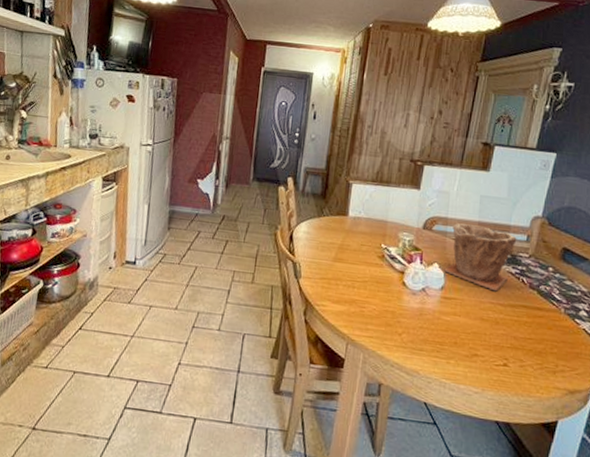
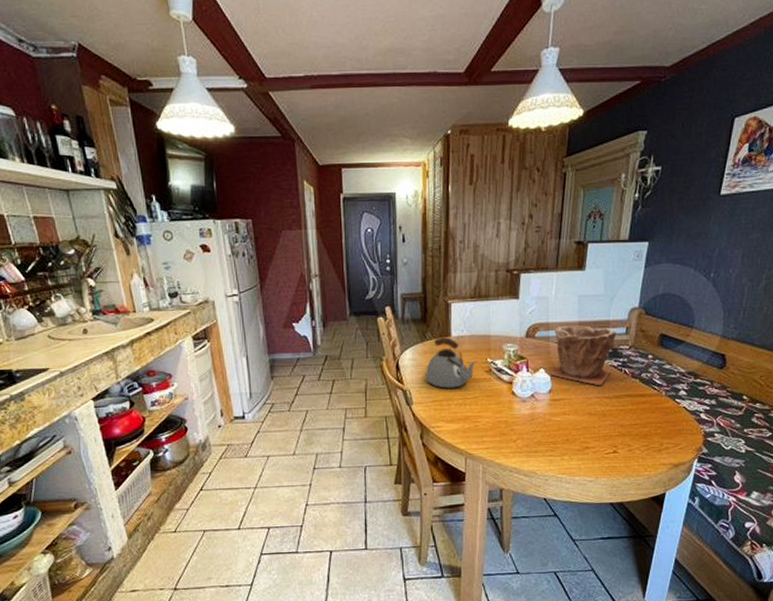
kettle: none [317,215,371,269] -> present [425,337,477,389]

